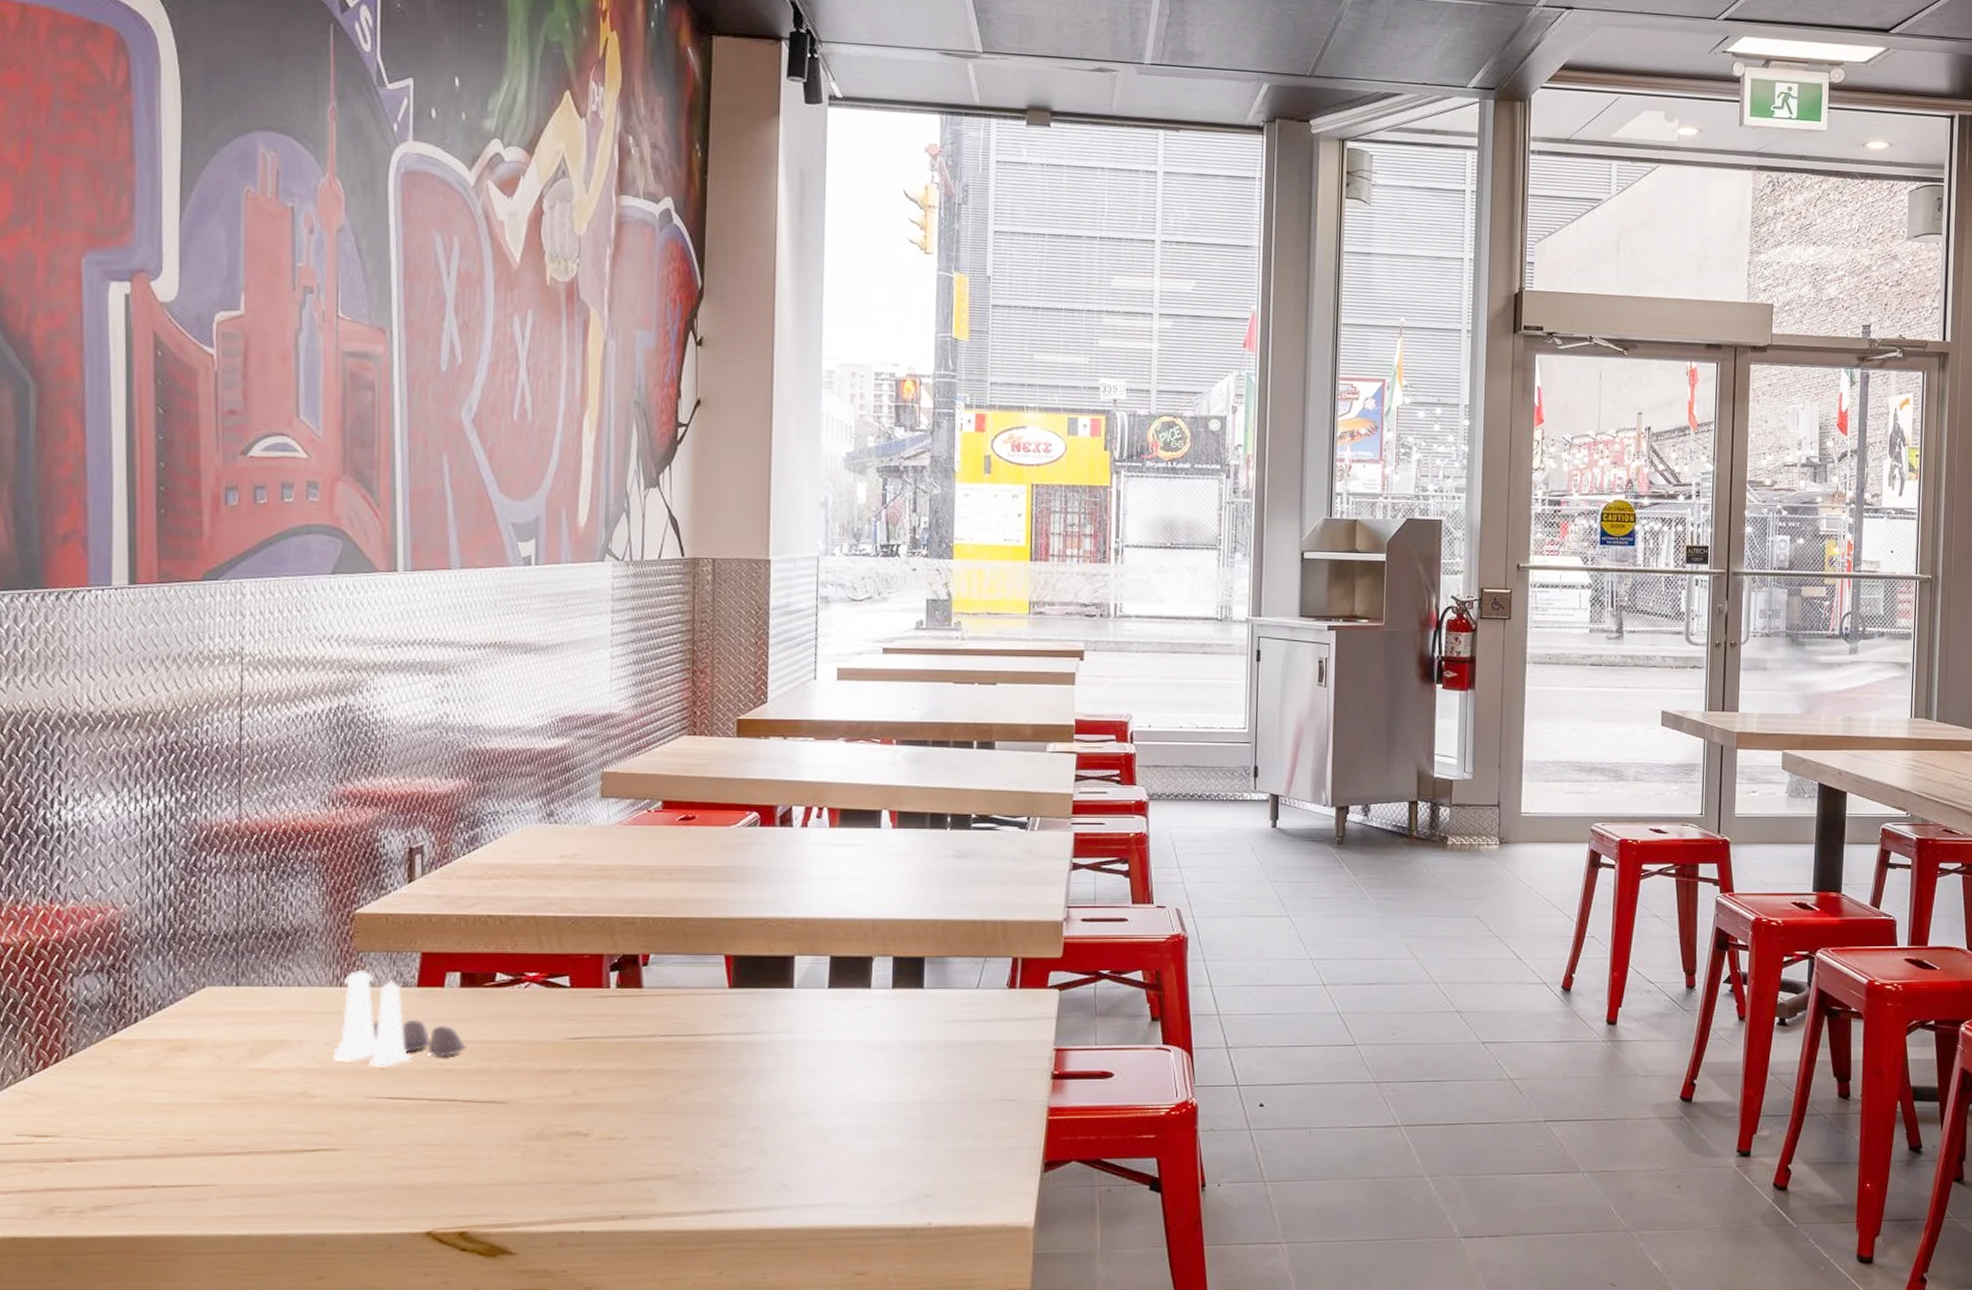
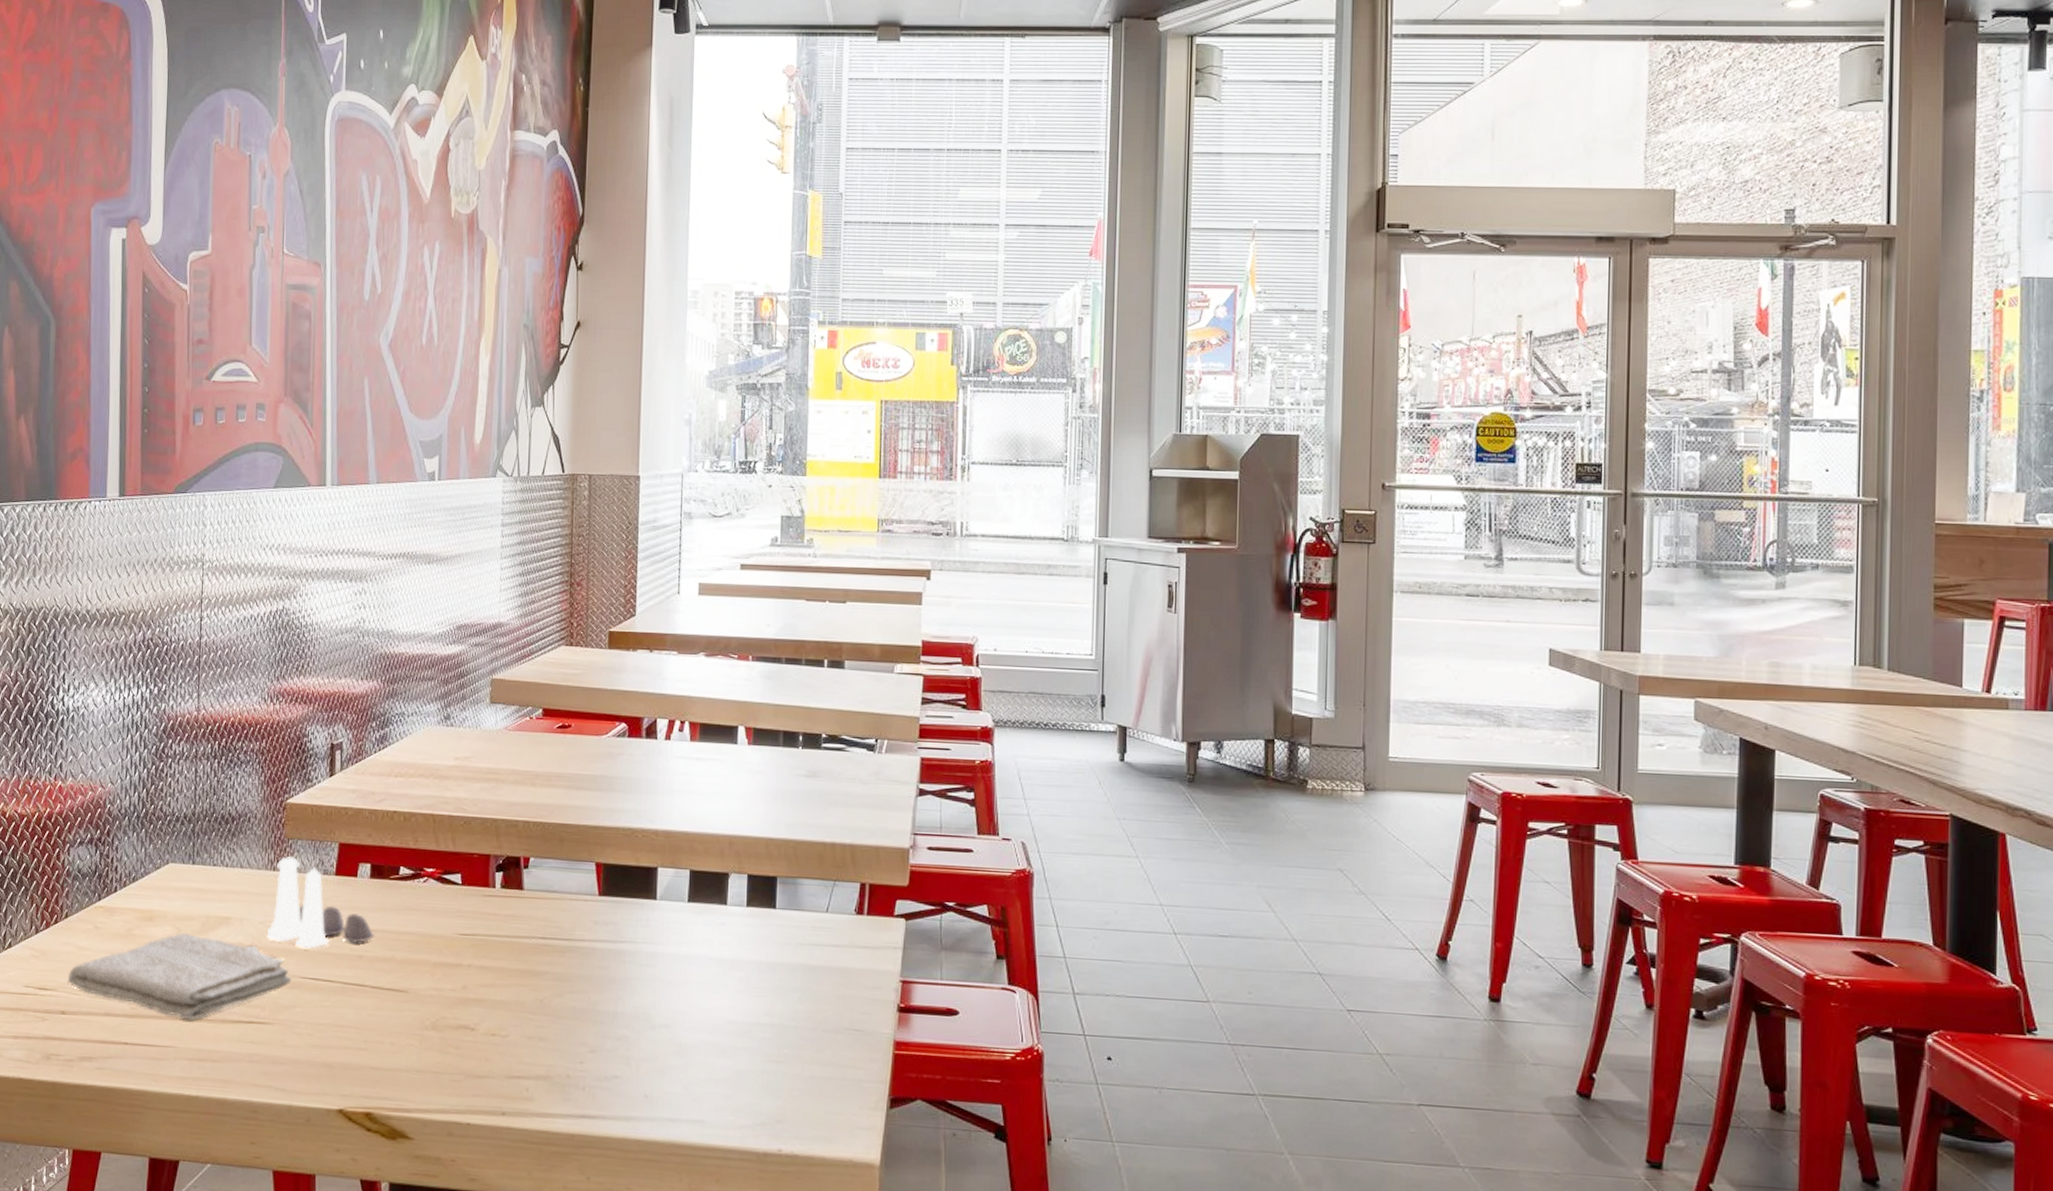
washcloth: none [74,1062,365,1155] -> present [67,933,292,1020]

